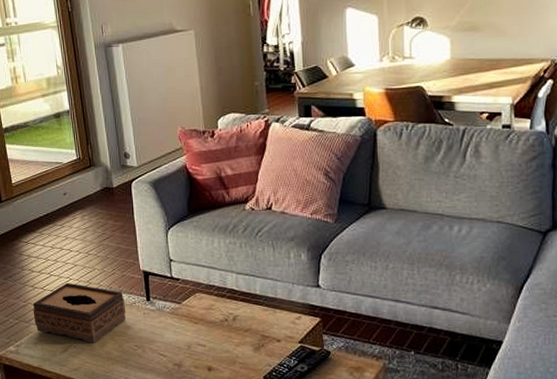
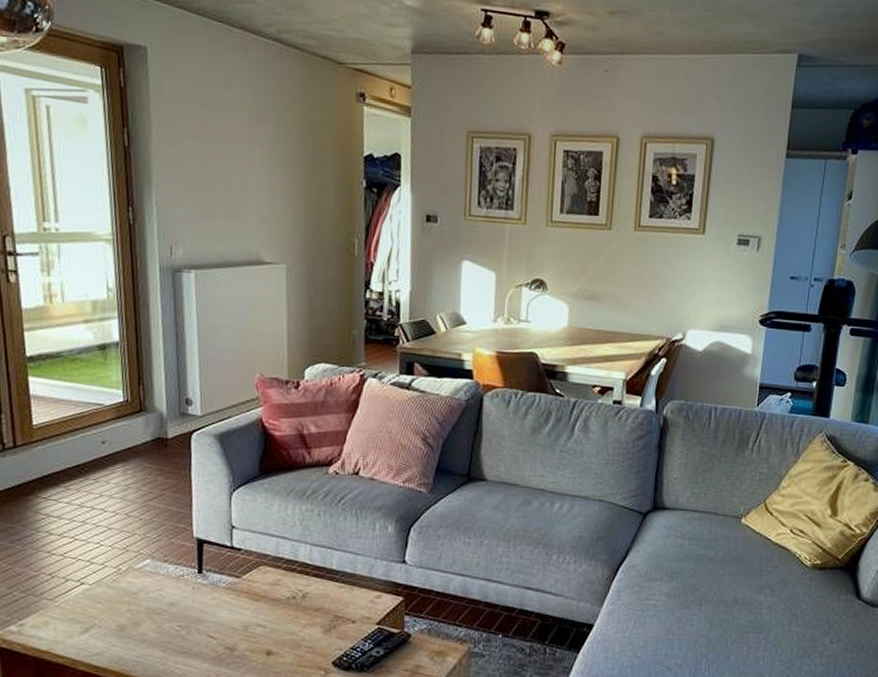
tissue box: present [32,282,126,343] -> none [46,549,171,623]

